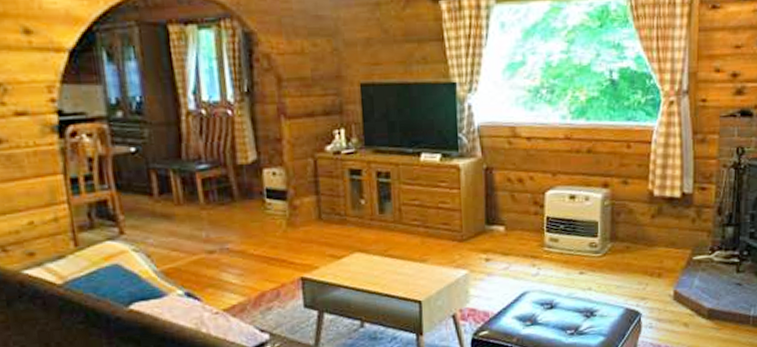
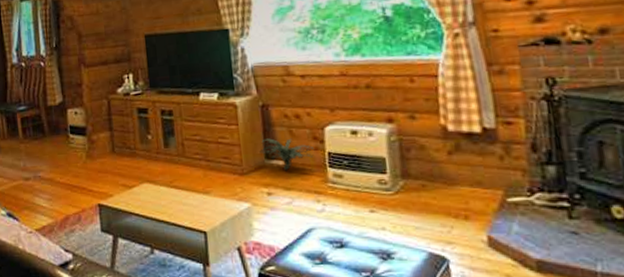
decorative plant: none [480,203,534,237] -> present [259,138,315,171]

